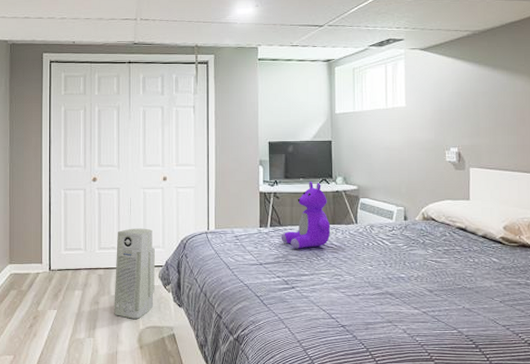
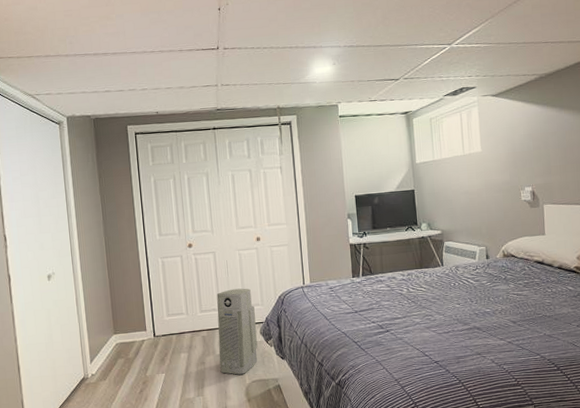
stuffed bear: present [281,182,331,249] -> none [373,230,419,295]

